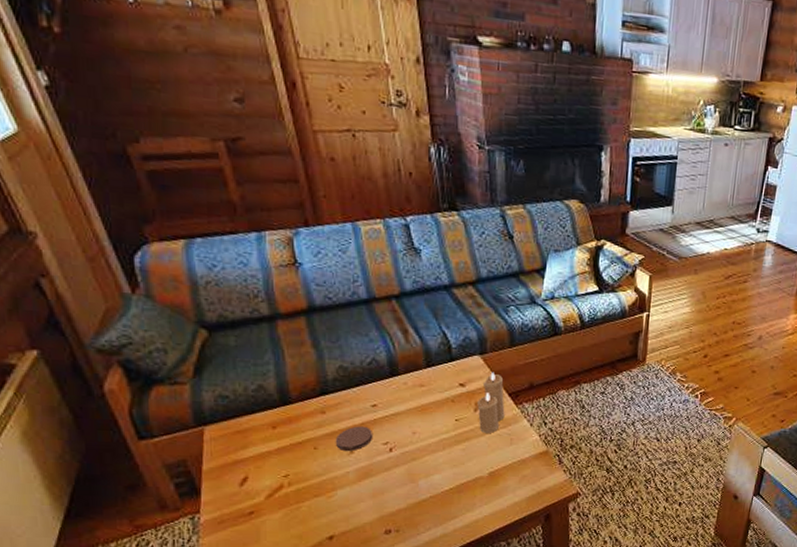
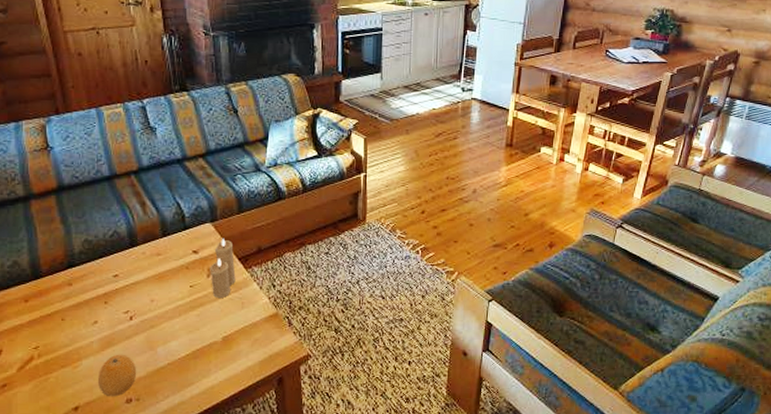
coaster: present [335,426,374,452] -> none [80,296,115,322]
fruit: none [354,485,397,528] -> present [97,354,137,397]

